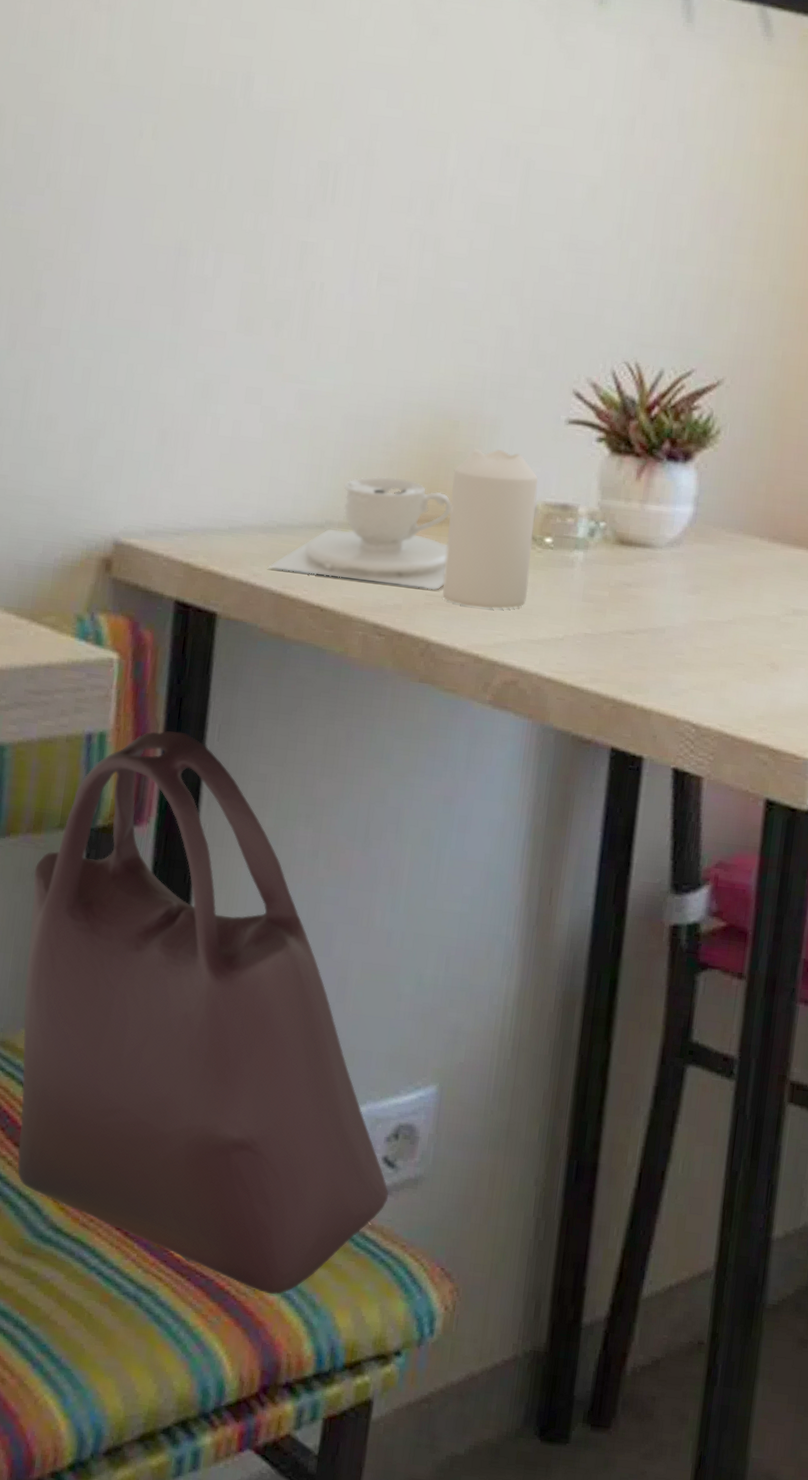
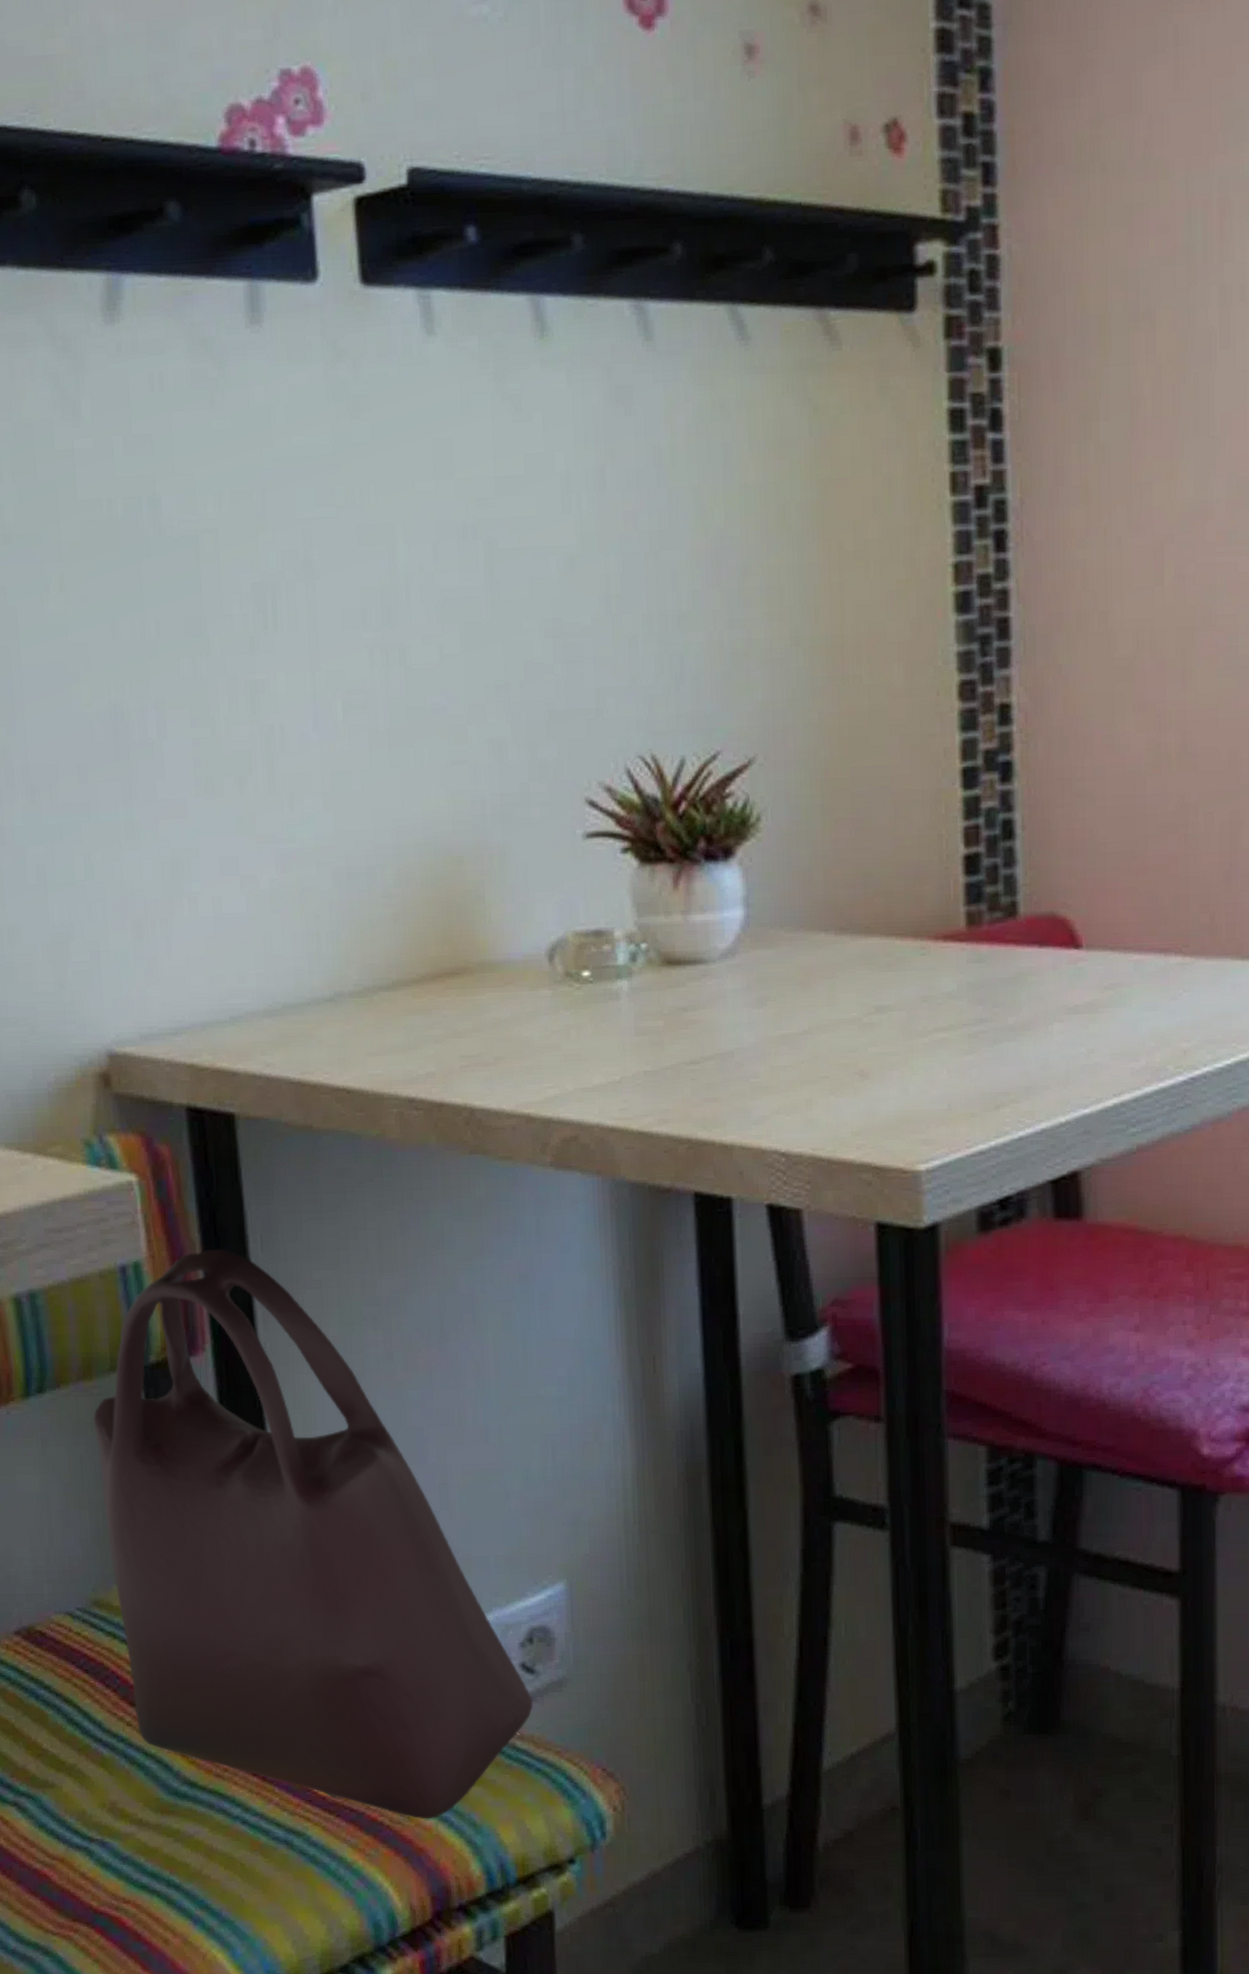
teacup: present [268,476,452,590] -> none [281,931,478,1055]
candle: present [442,448,539,610] -> none [466,880,573,1063]

